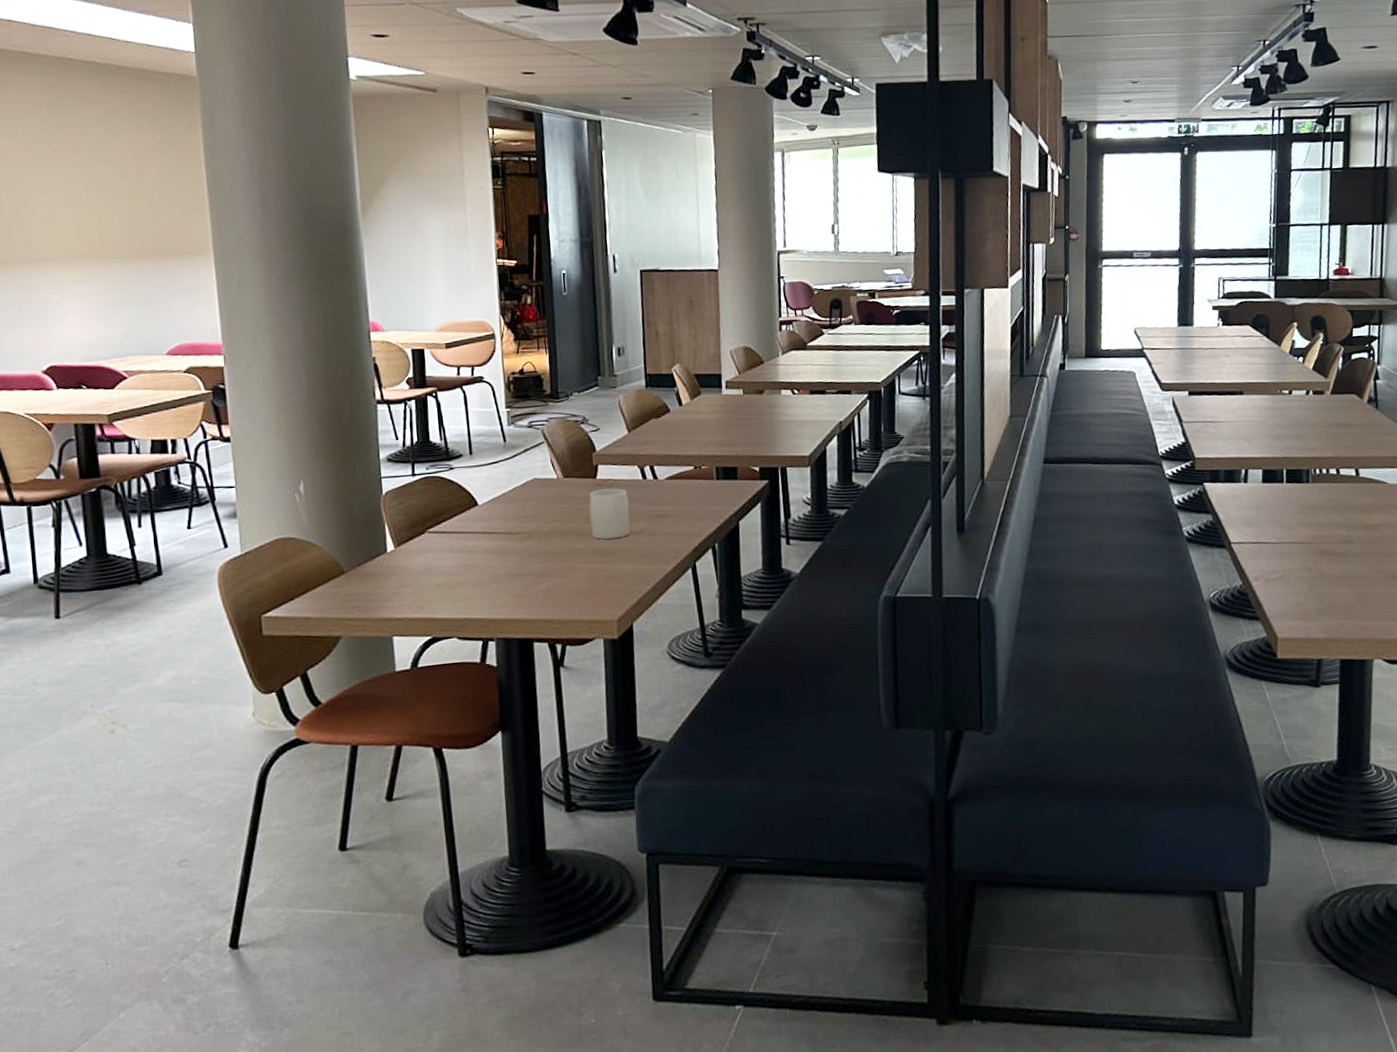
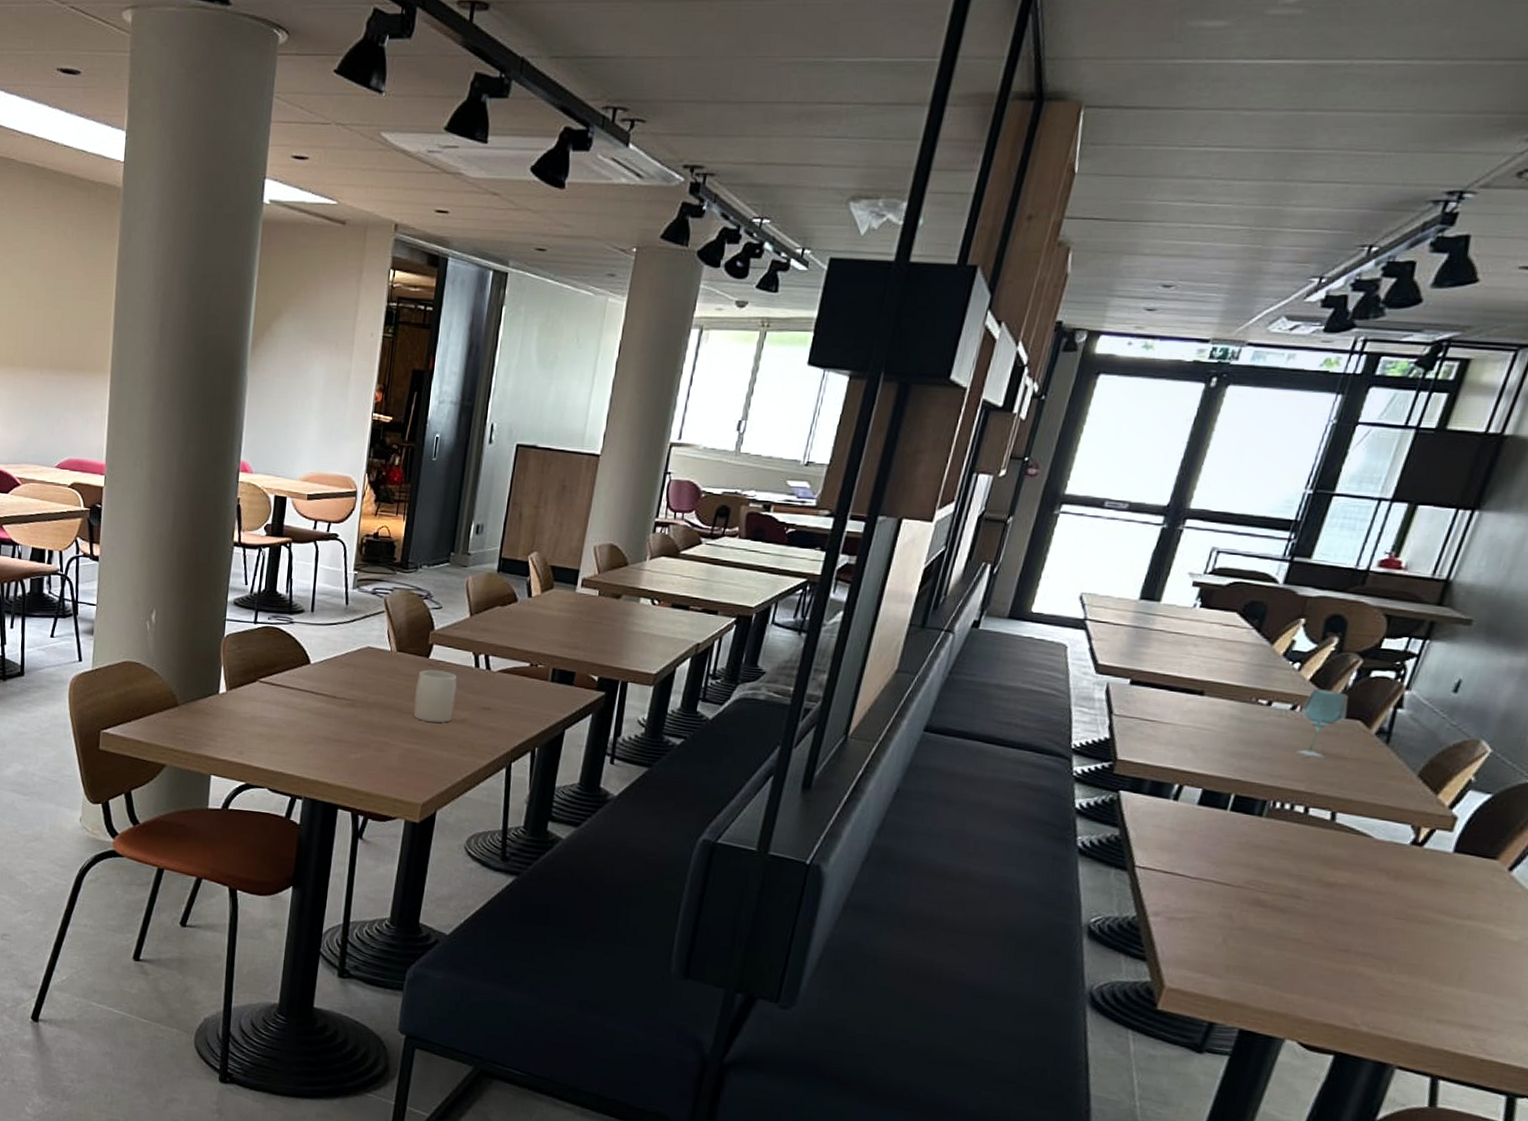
wine glass: none [1313,374,1344,430] -> present [1292,689,1349,760]

